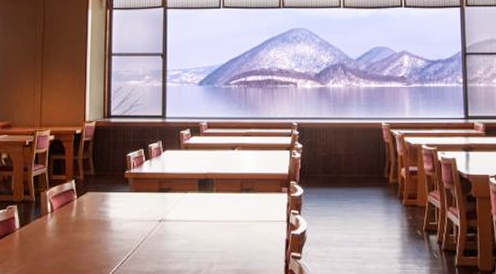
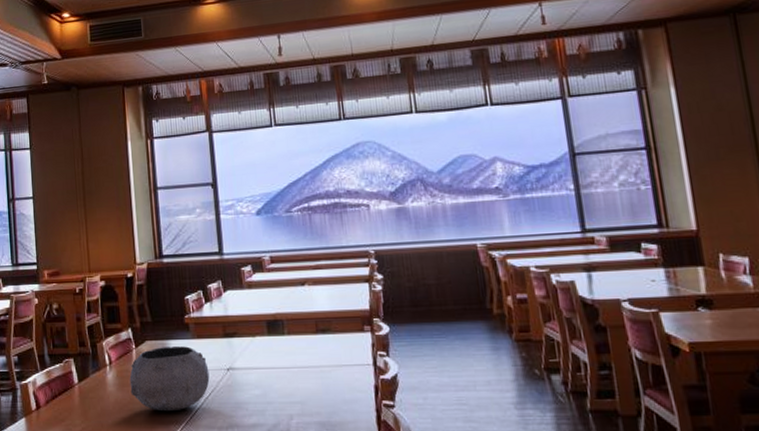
bowl: none [68,198,143,257] -> present [129,346,210,412]

